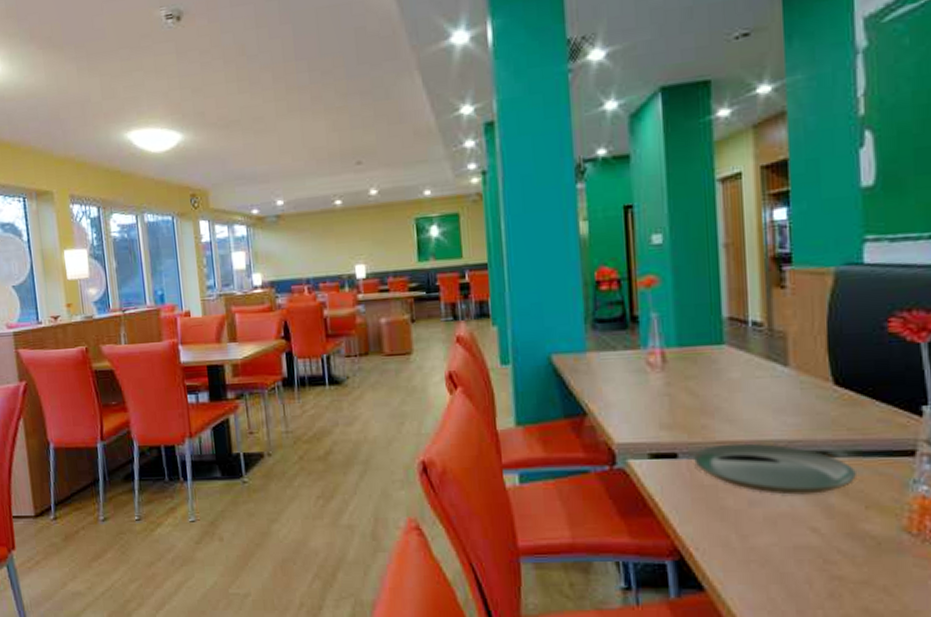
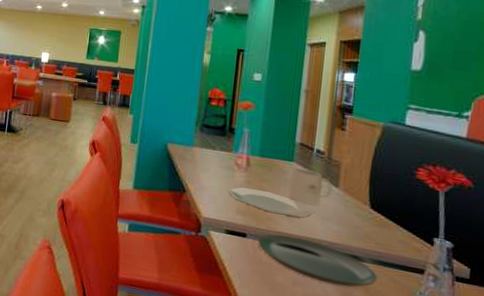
plate: none [642,390,763,419] -> present [227,186,315,218]
mug: none [721,350,781,398] -> present [288,167,333,206]

